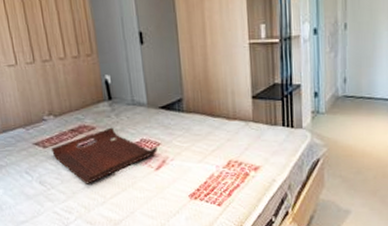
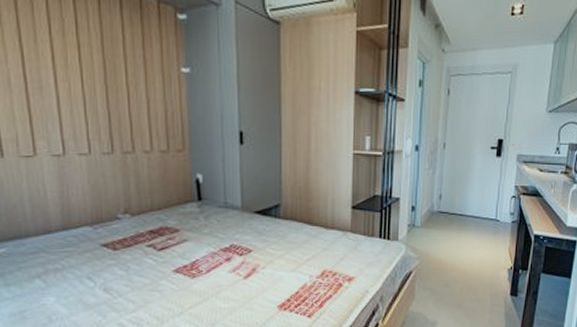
serving tray: present [51,127,157,185] -> none [123,230,248,293]

